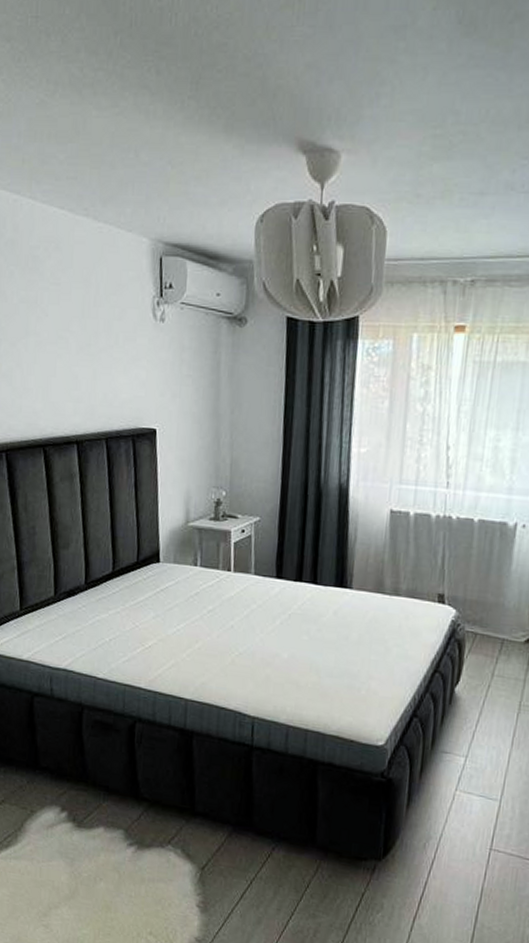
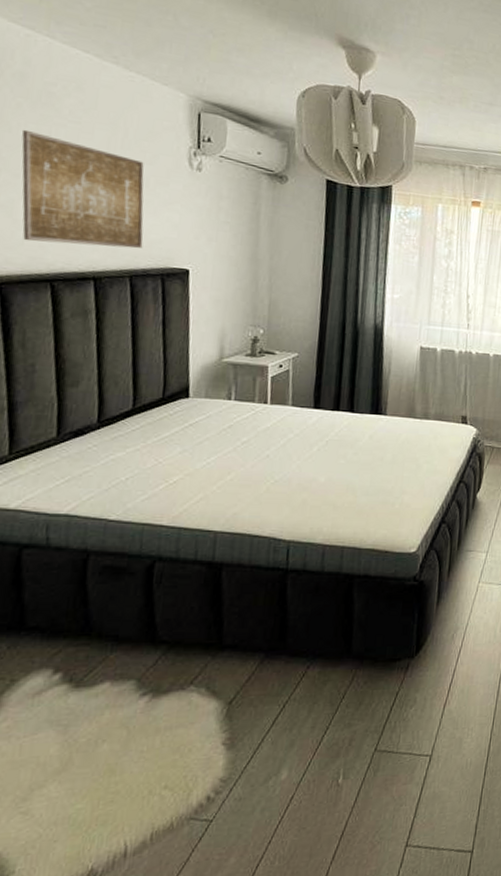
wall art: none [15,297,116,410] -> present [21,129,144,249]

